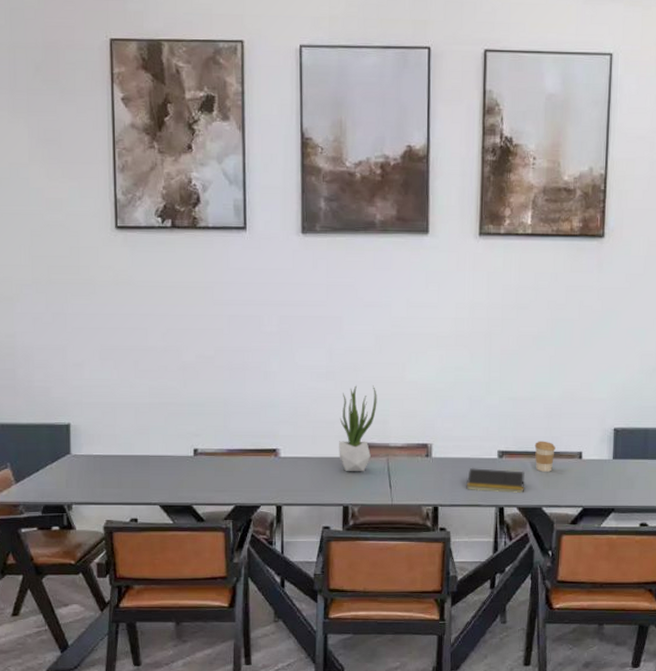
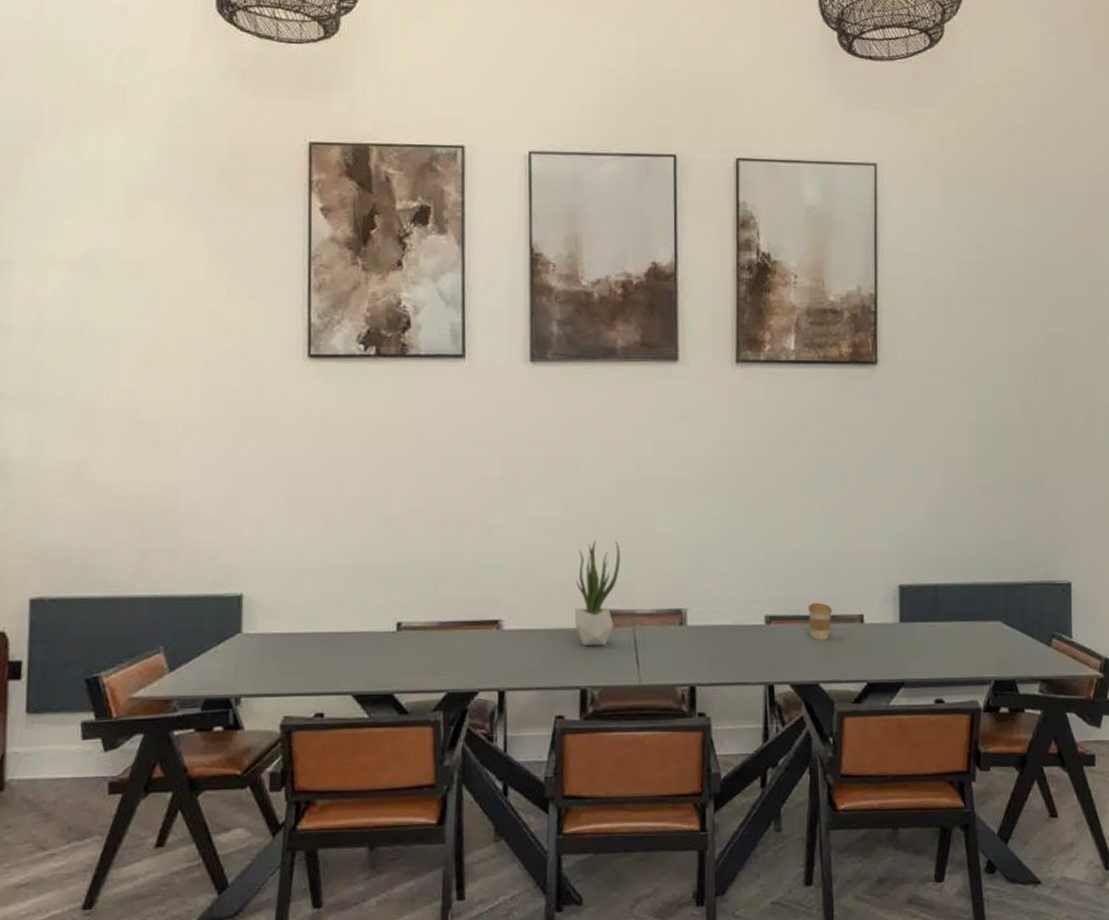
notepad: present [466,467,525,493] -> none [728,636,797,667]

